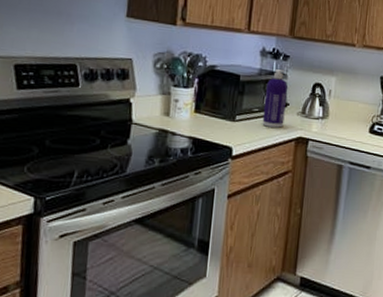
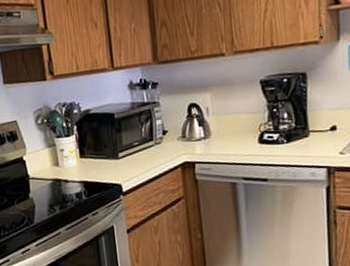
spray bottle: present [262,69,289,128] -> none [141,98,167,158]

